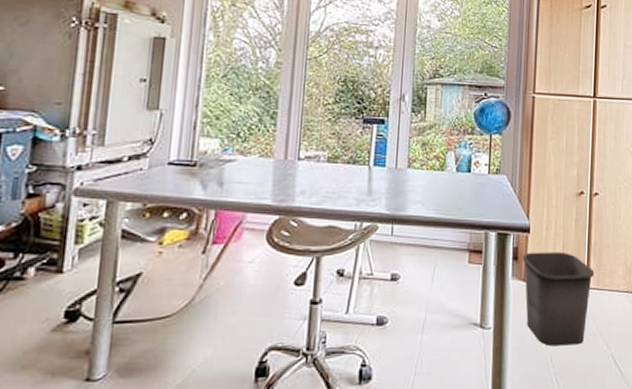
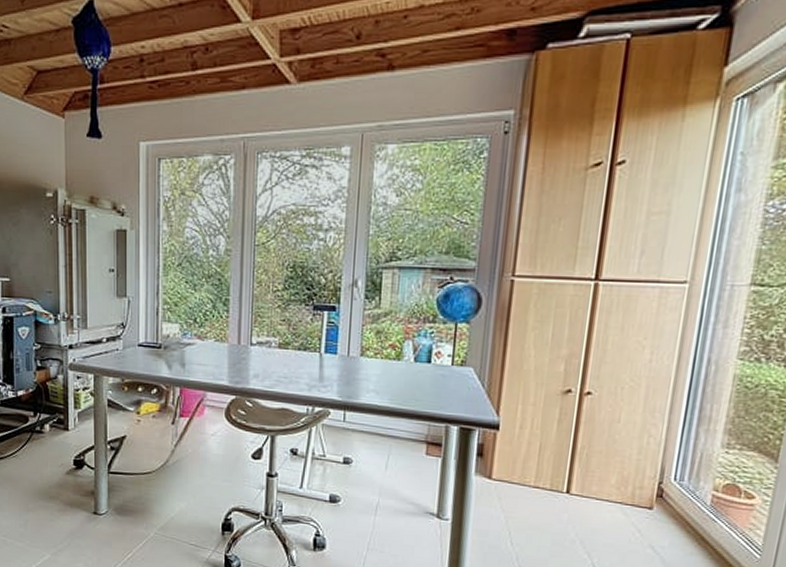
waste bin: present [522,251,595,347] -> none [488,450,579,549]

